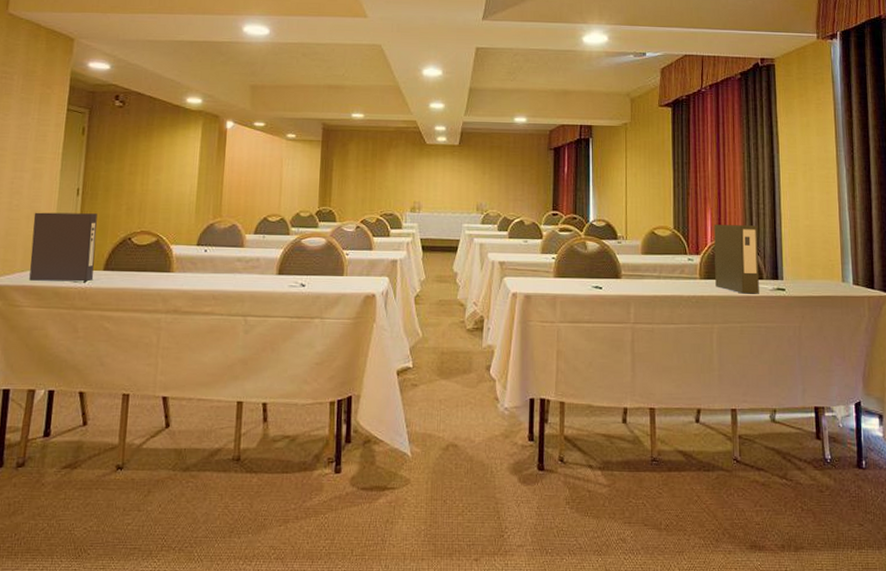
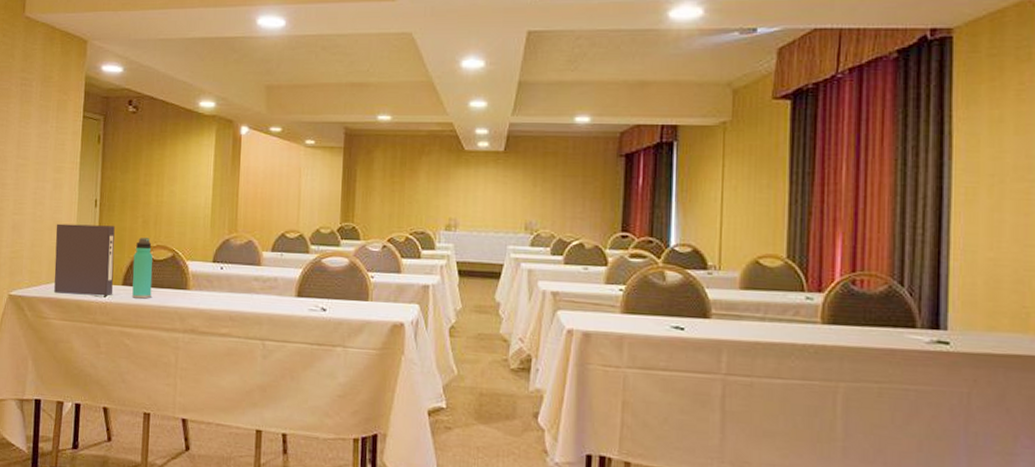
thermos bottle: none [113,224,136,283] -> present [132,238,153,299]
binder: present [714,224,759,294] -> none [844,254,911,347]

